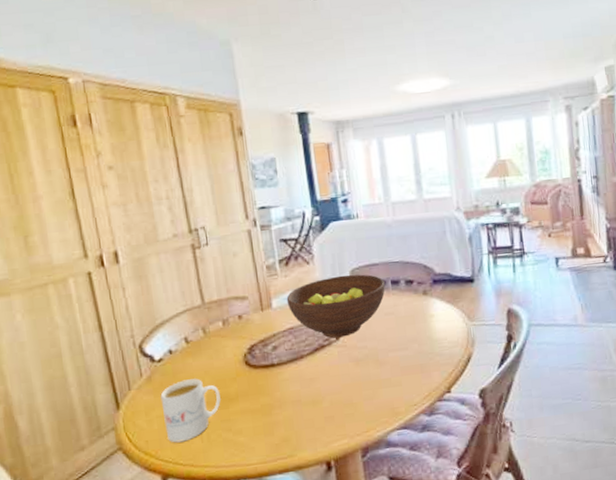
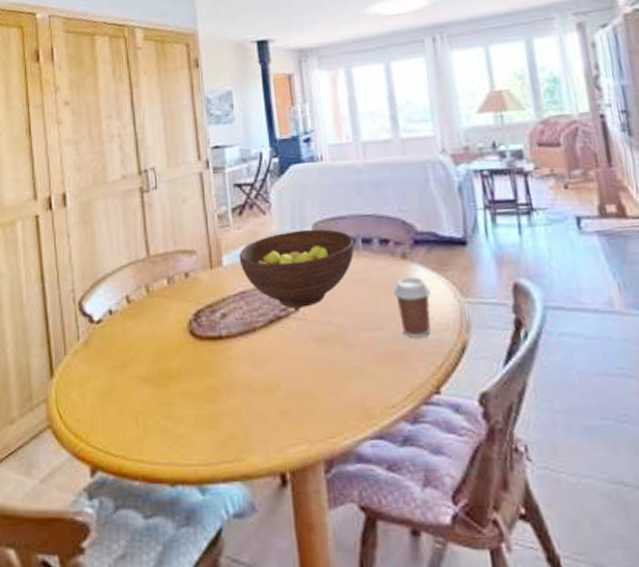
mug: present [160,378,221,443] -> none [96,347,161,426]
coffee cup: none [416,308,445,354] -> present [393,277,431,338]

